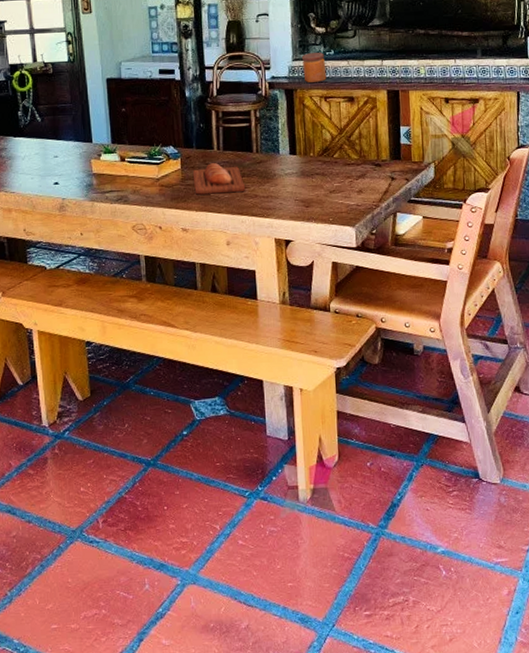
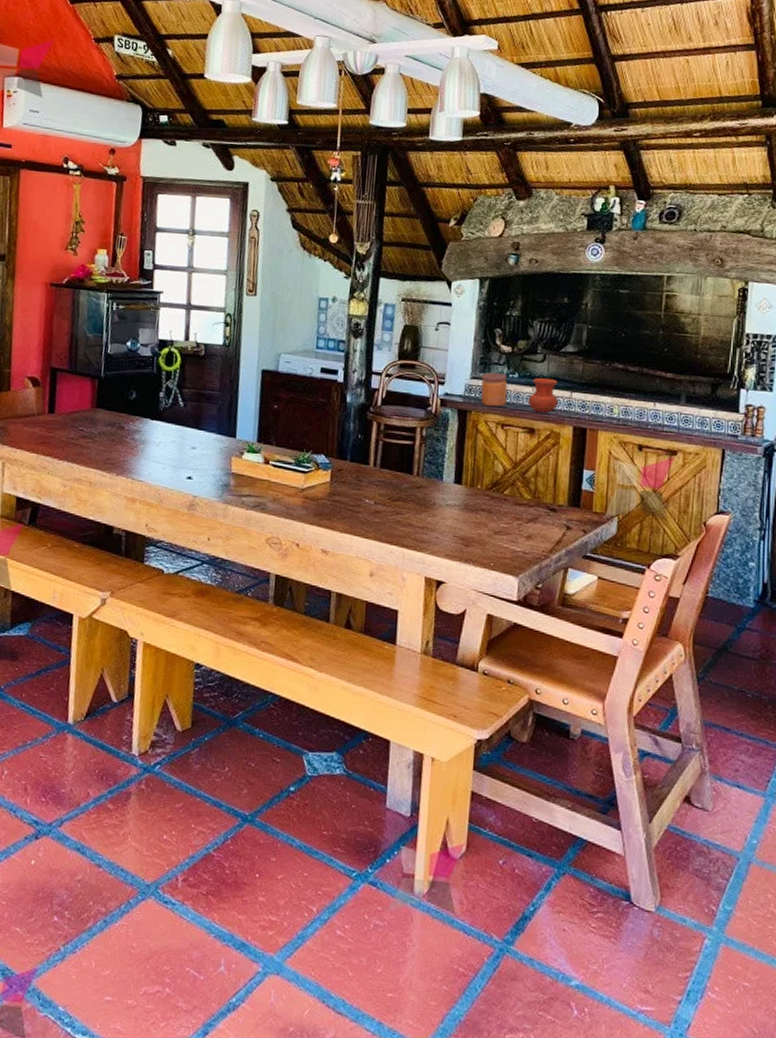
bread loaf: present [192,163,246,195] -> none [341,480,400,519]
ceramic pot: none [346,51,372,83] -> present [529,377,558,414]

